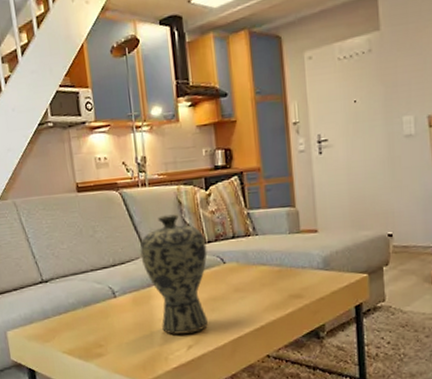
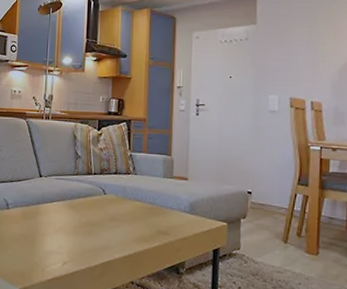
vase: present [140,214,209,334] -> none [35,145,92,251]

